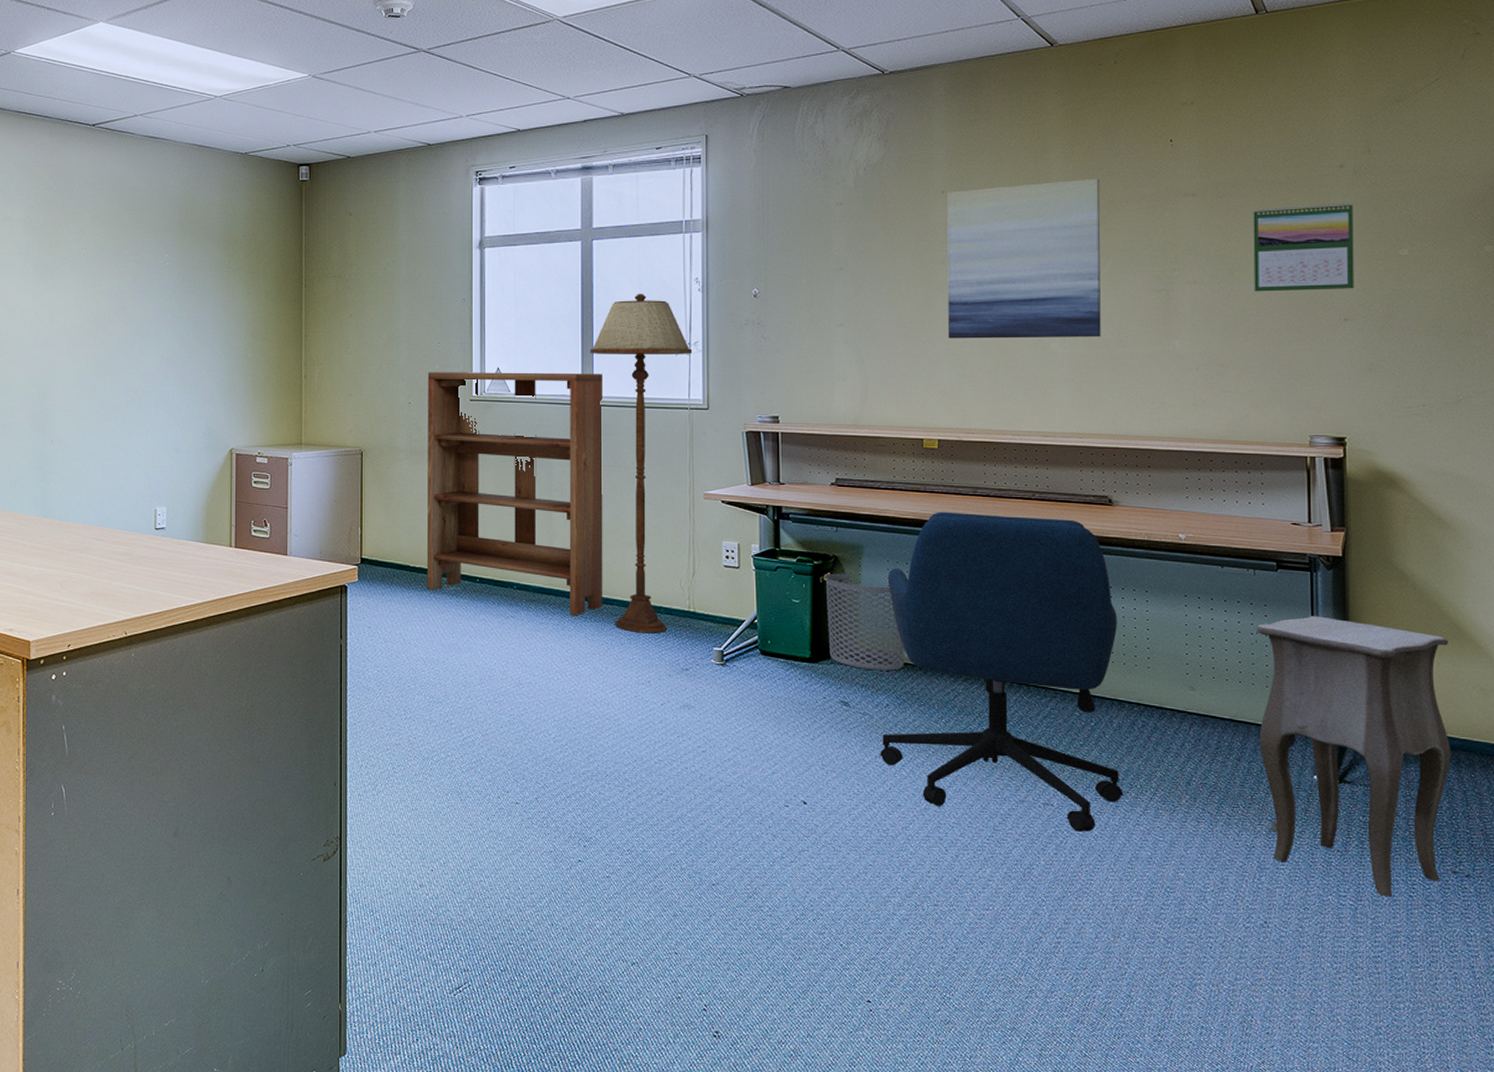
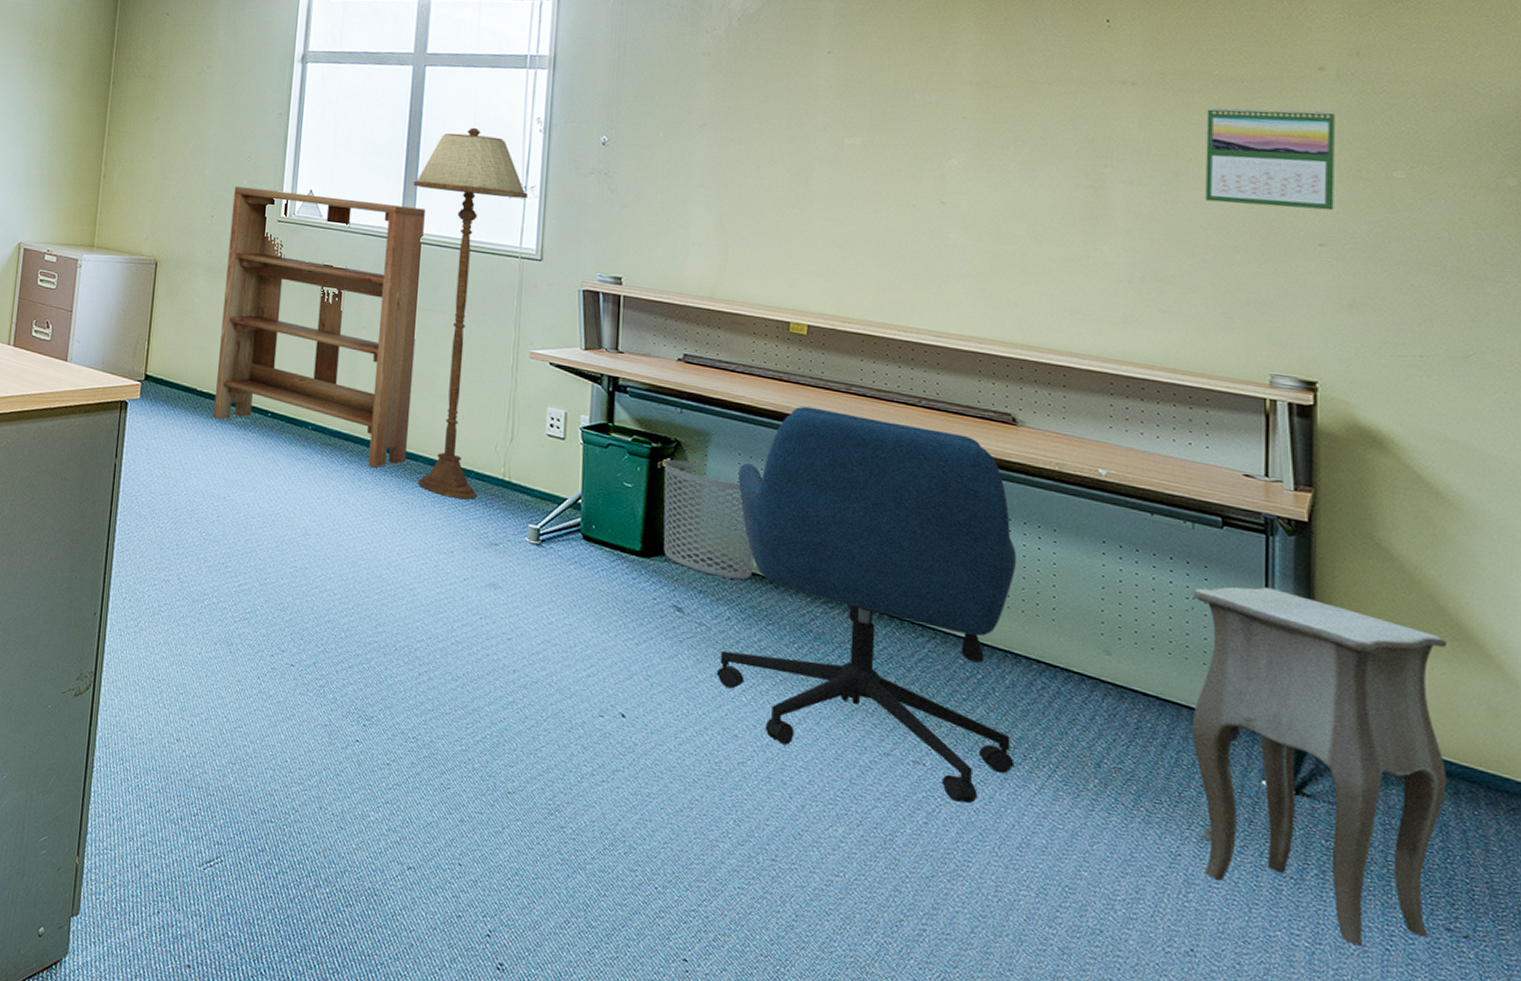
wall art: present [947,178,1101,339] -> none [826,52,1019,232]

